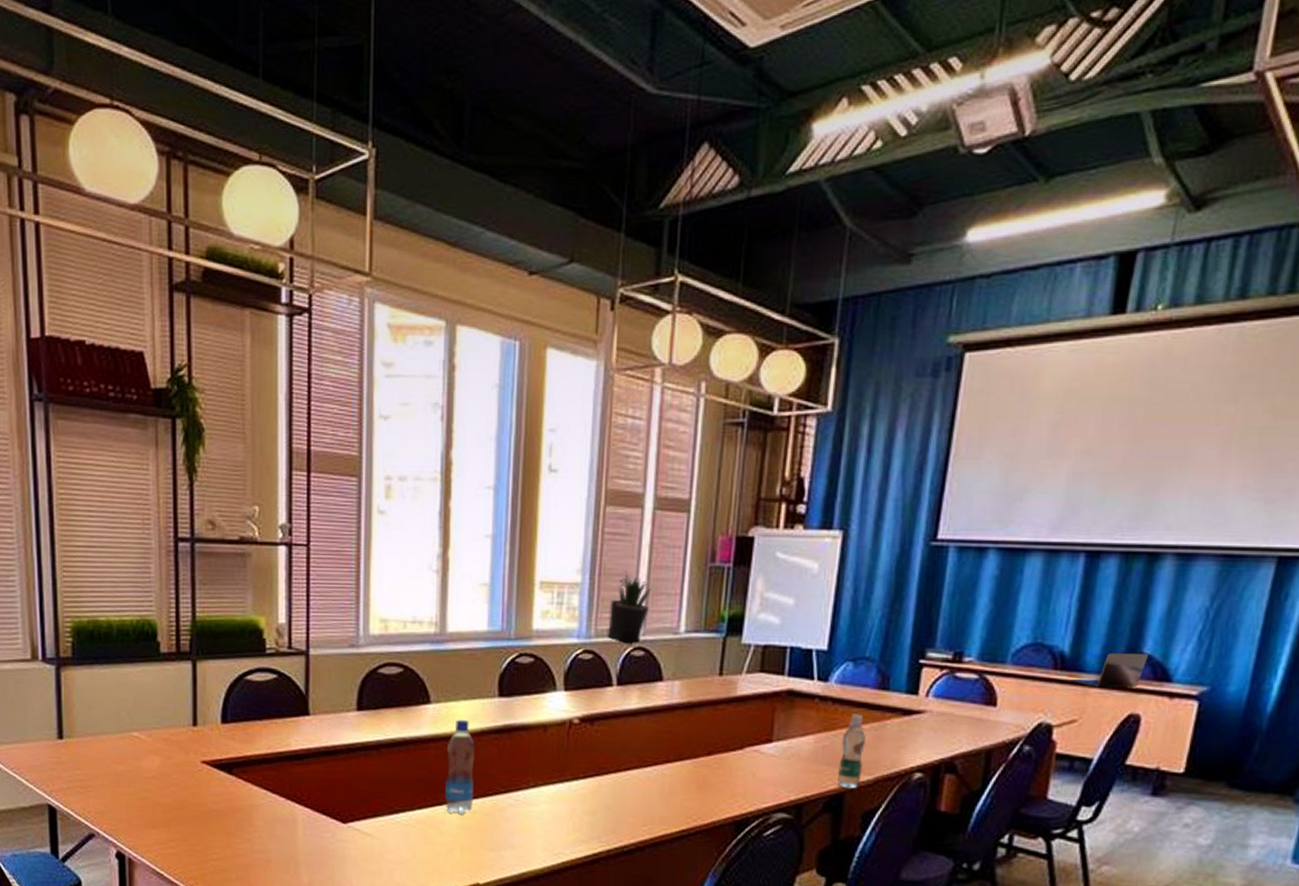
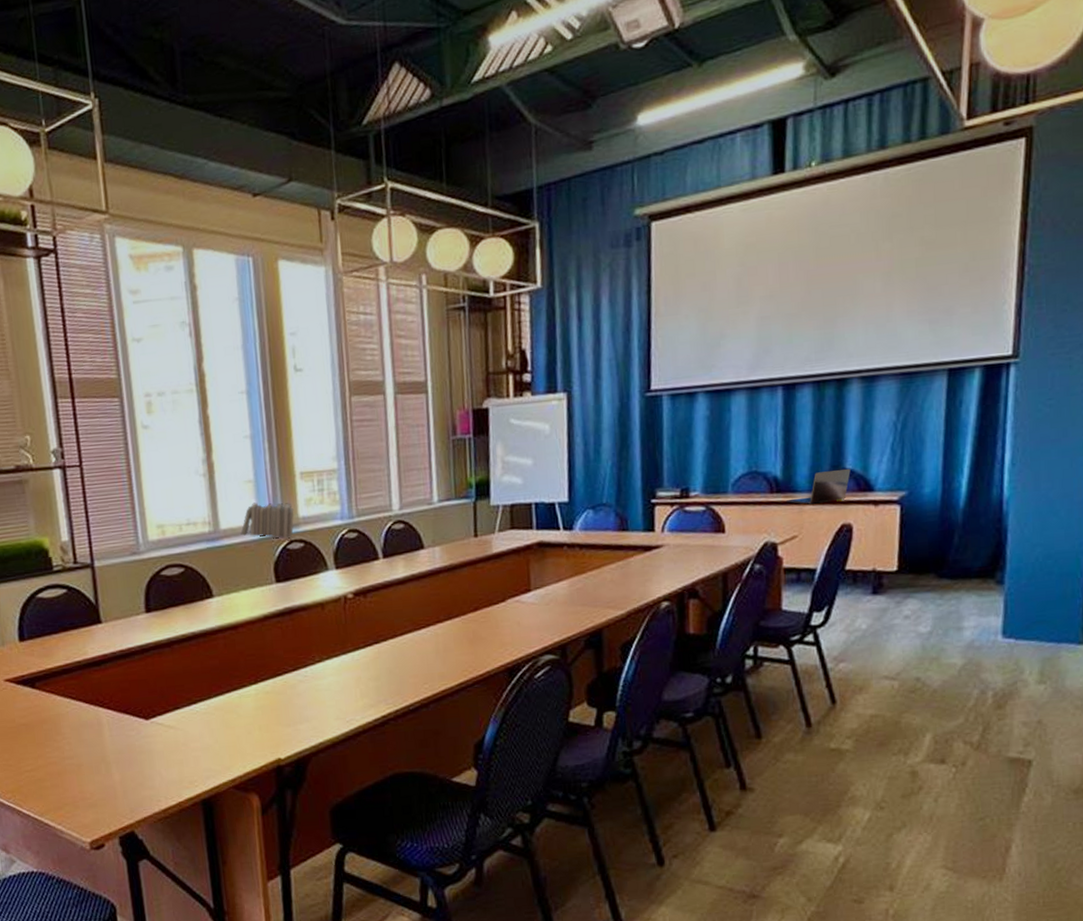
bottle: present [444,719,475,814] -> none [234,608,265,697]
books: none [468,608,528,651] -> present [240,502,294,539]
planter: present [608,570,652,644] -> none [367,452,403,519]
bottle: present [838,714,866,789] -> none [593,555,615,625]

